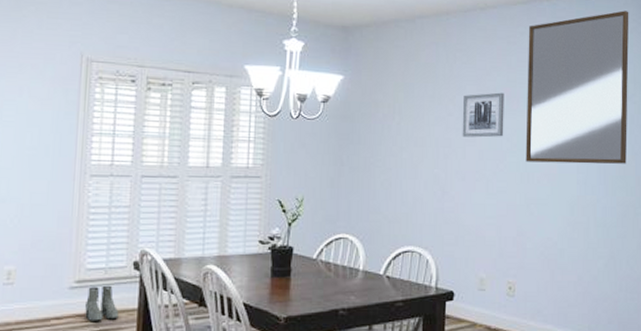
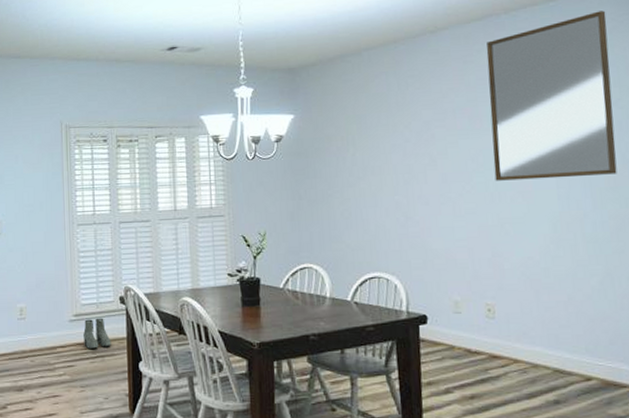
wall art: present [462,92,504,138] -> none [420,113,468,162]

